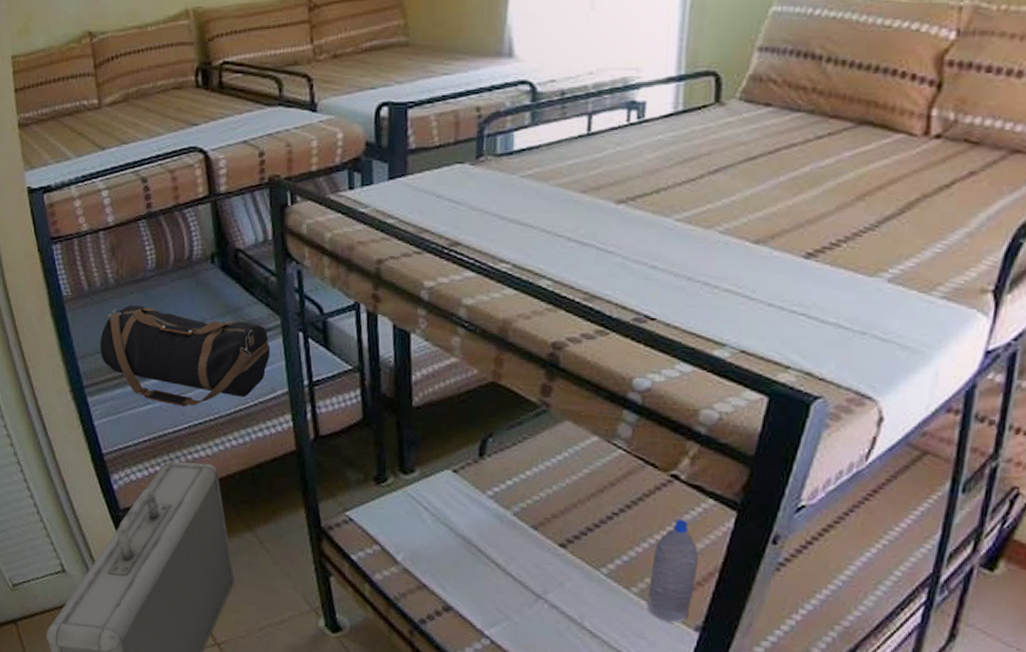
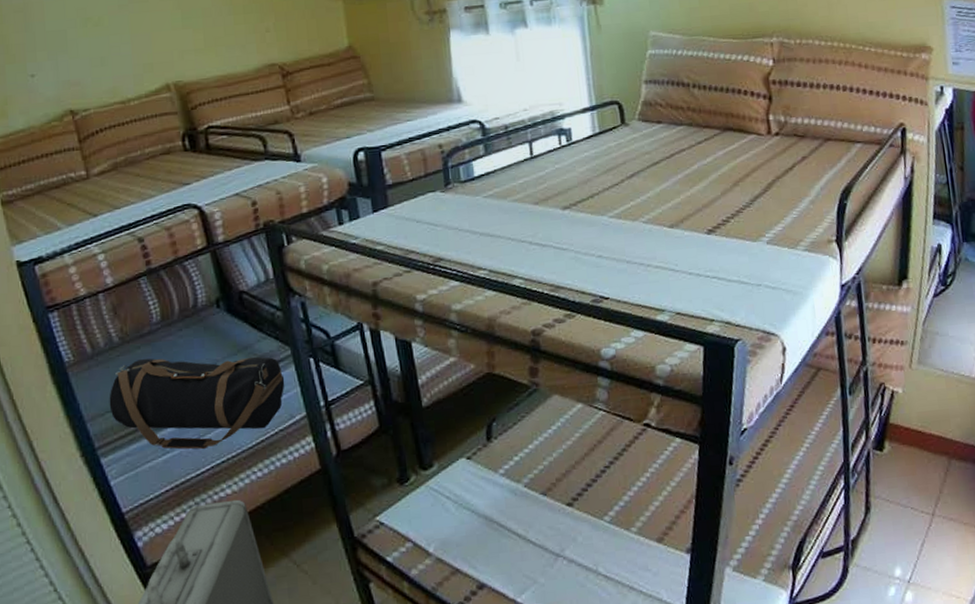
water bottle: present [647,518,699,623] -> none [643,459,680,552]

